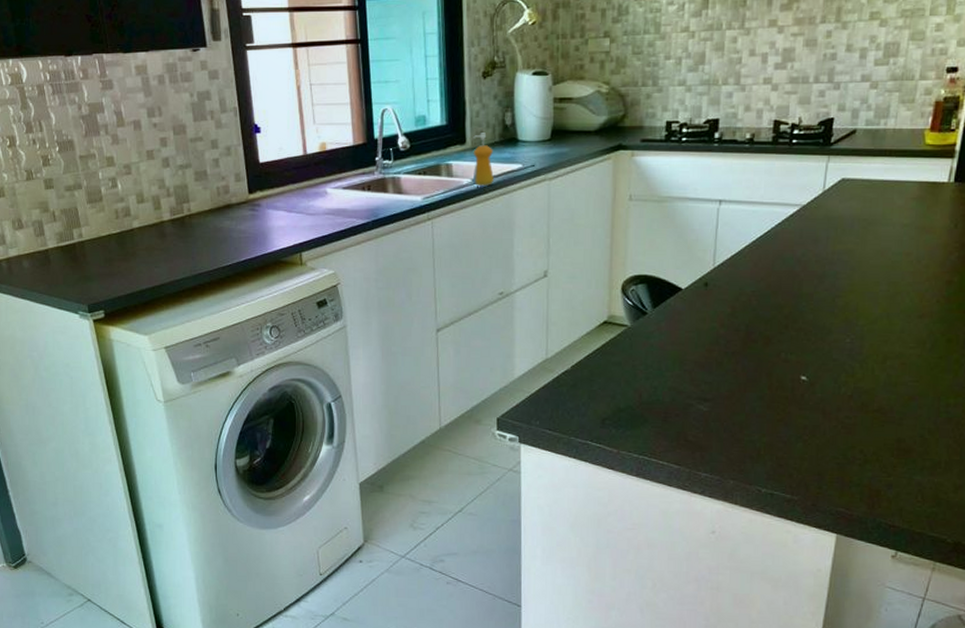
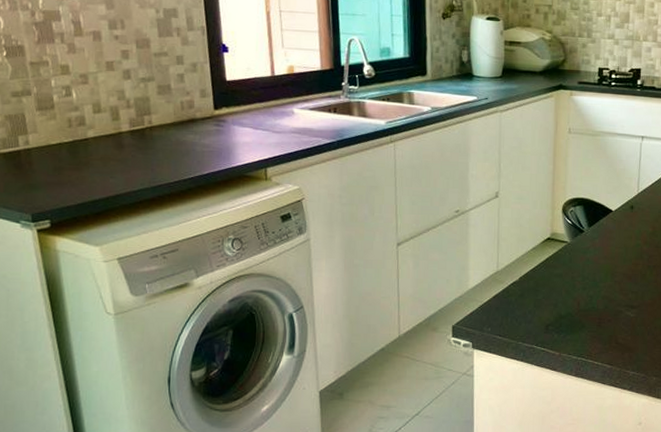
soap dispenser: present [472,133,494,186] -> none [432,66,451,114]

